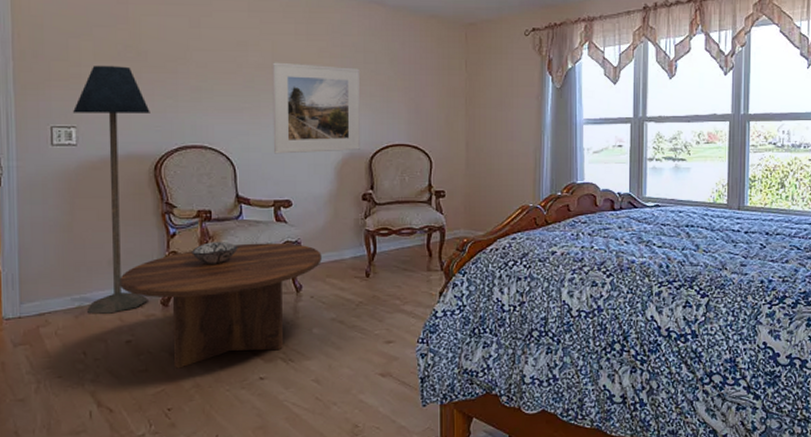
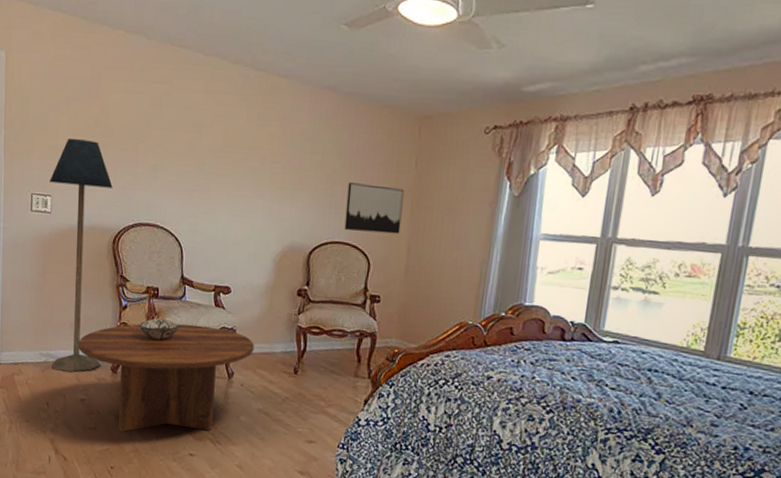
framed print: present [272,62,360,154] -> none [218,146,306,244]
wall art: none [403,88,457,133] -> present [344,182,404,234]

